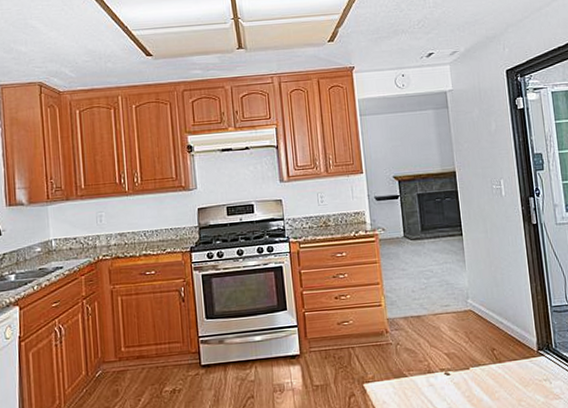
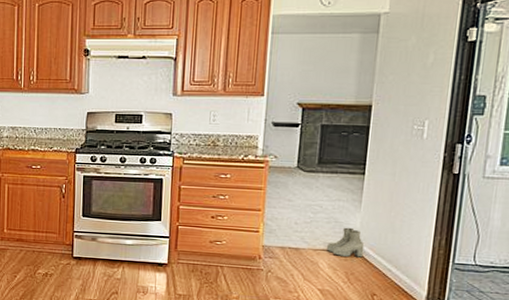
boots: none [444,287,477,317] -> present [327,227,365,258]

